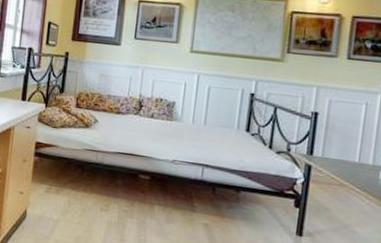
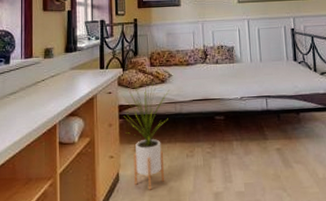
house plant: none [38,123,93,235] -> present [121,82,169,190]

